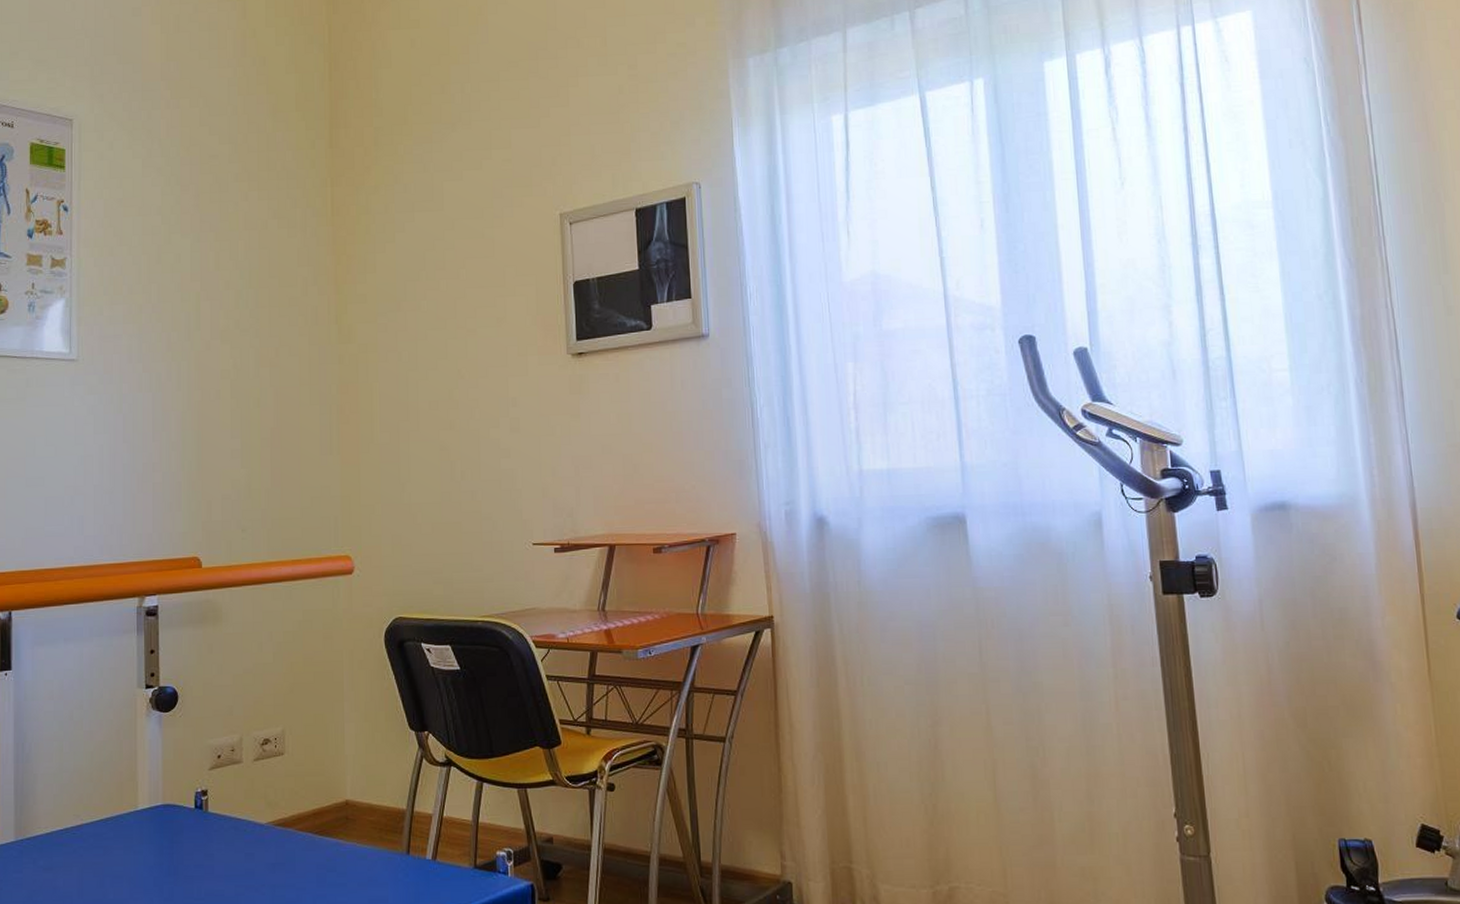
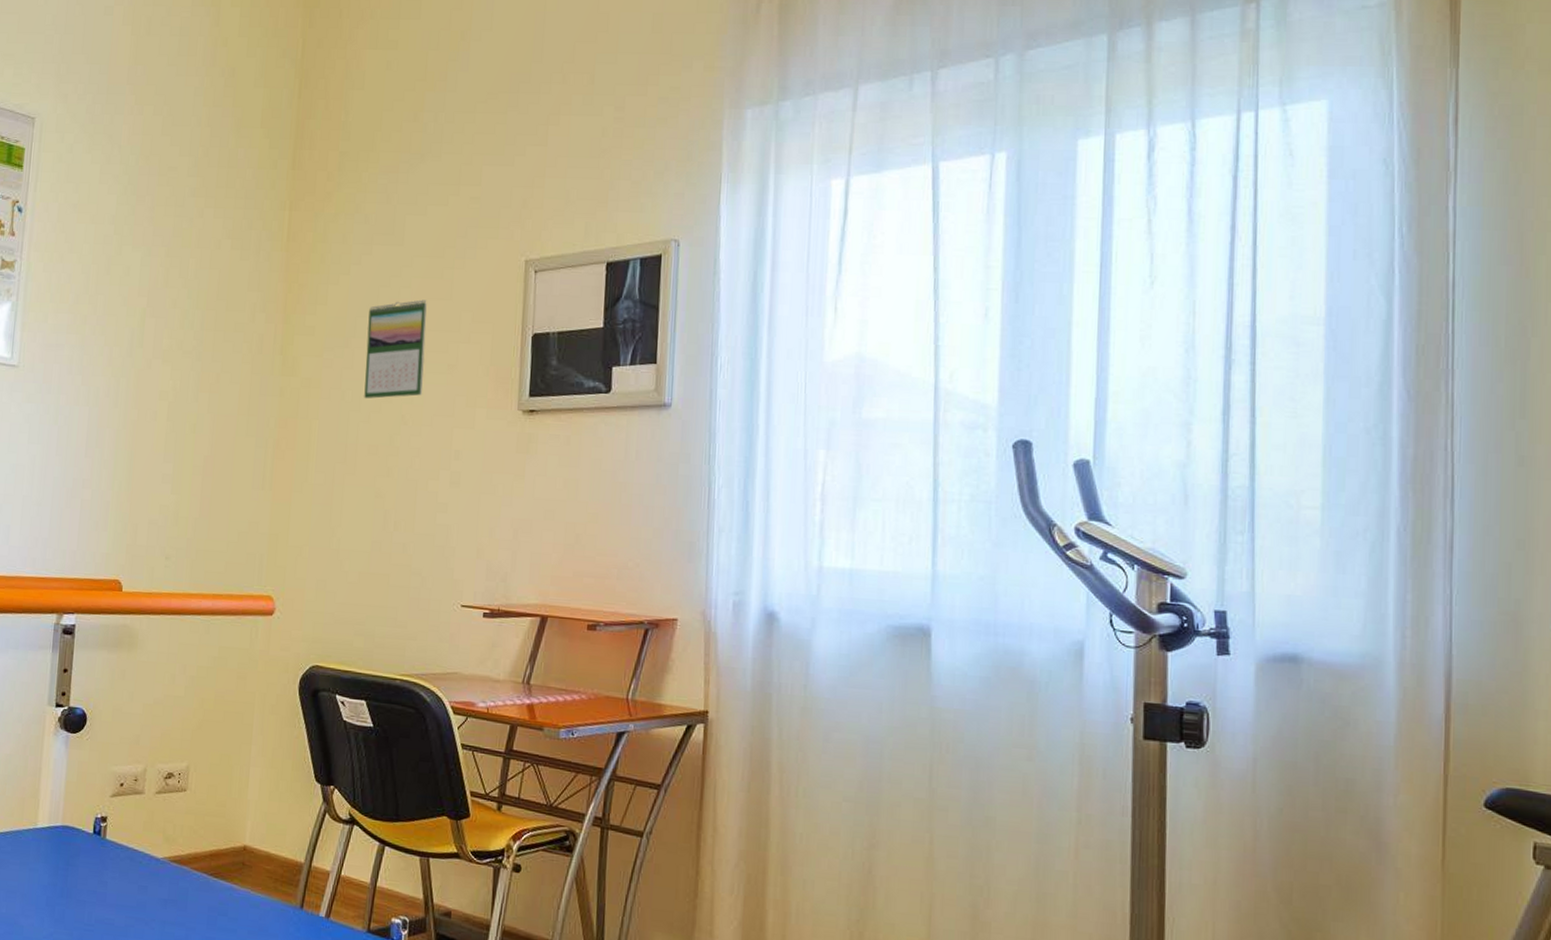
calendar: none [417,259,476,358] -> present [364,299,427,399]

